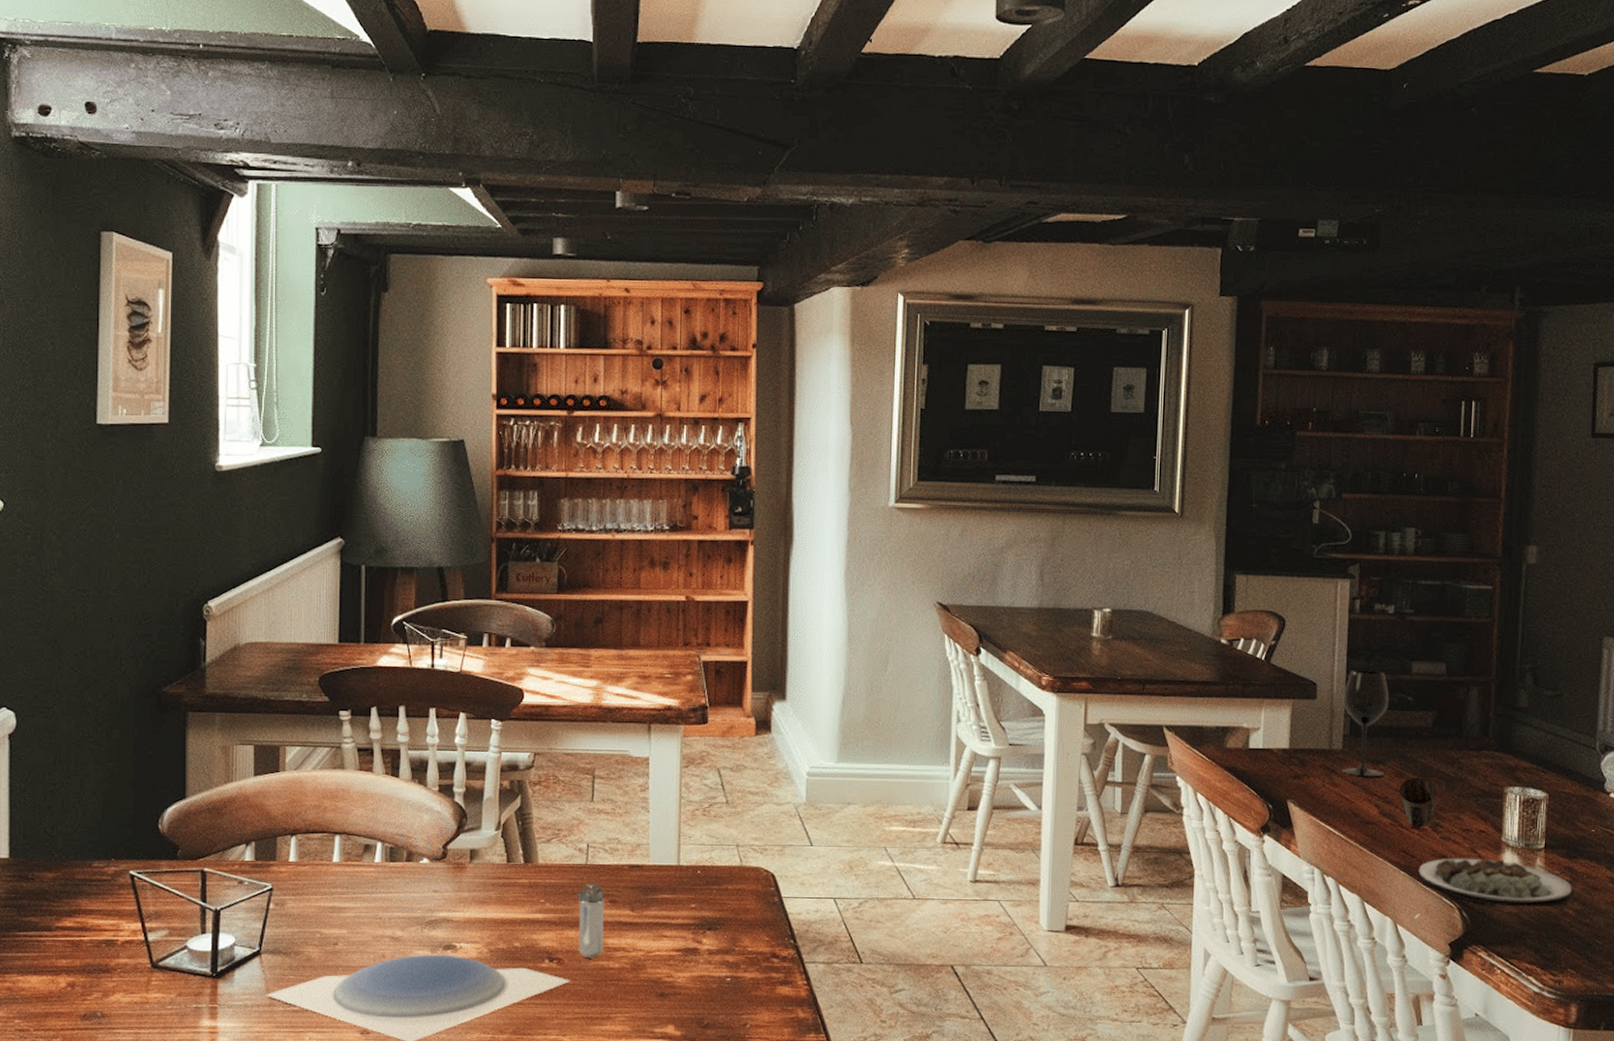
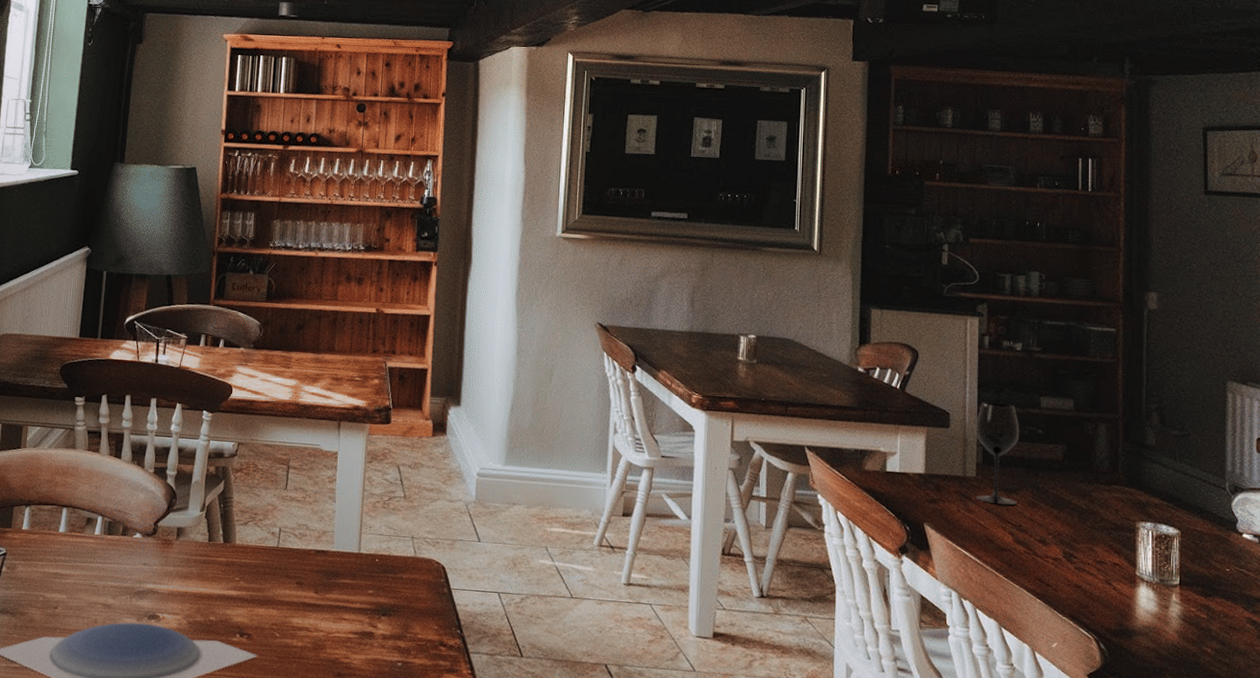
shaker: present [578,883,605,958] -> none [266,564,293,636]
mug: present [1399,777,1437,830] -> none [1032,507,1070,559]
plate: present [1419,858,1572,907] -> none [1054,589,1209,644]

